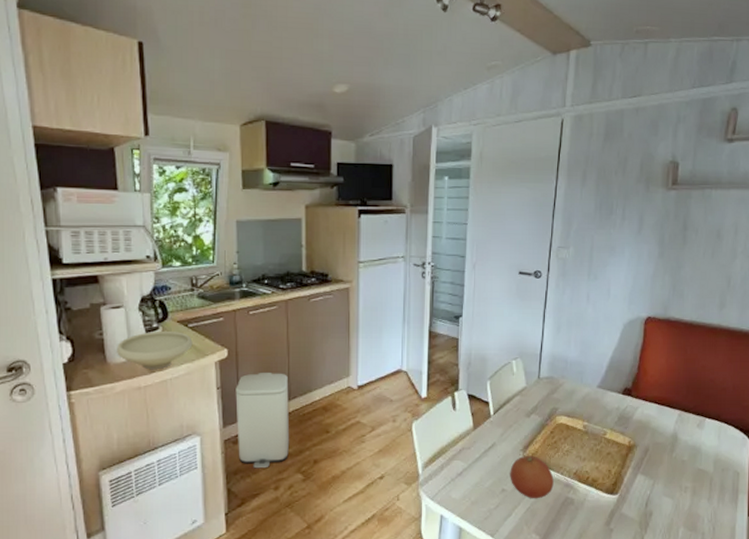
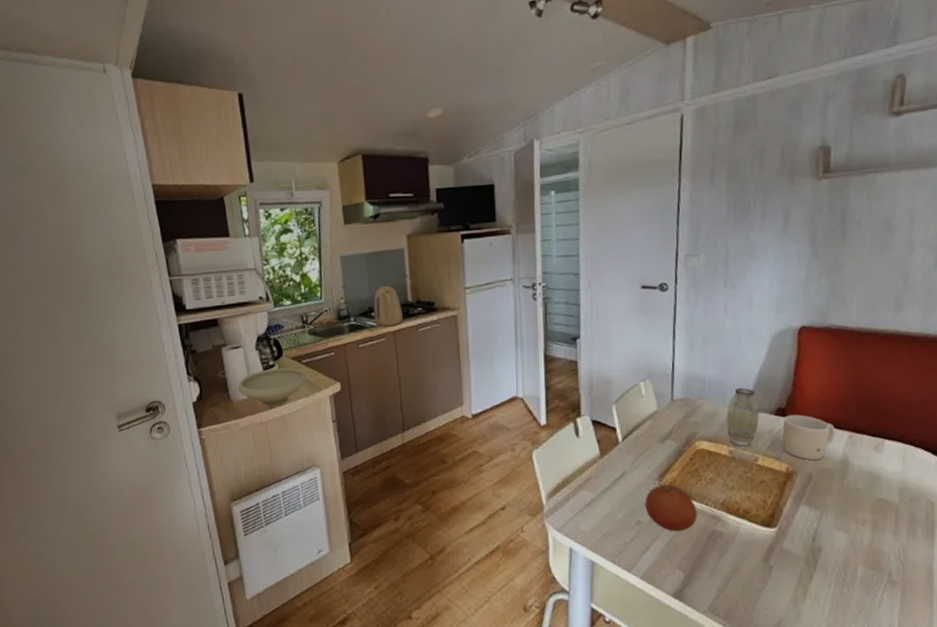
pedal bin: present [235,373,290,469] -> none [350,404,407,500]
kettle: none [267,253,296,295] -> present [373,285,403,327]
vase: none [582,369,610,422] -> present [726,388,760,447]
mug: none [626,394,669,436] -> present [781,414,835,461]

